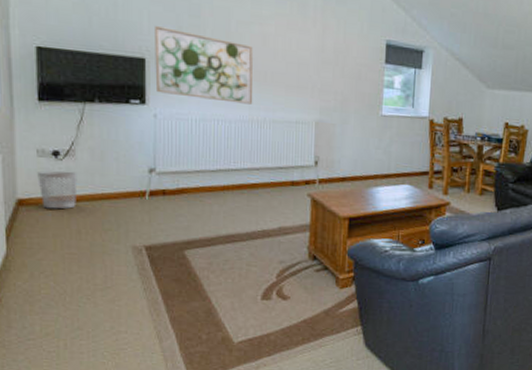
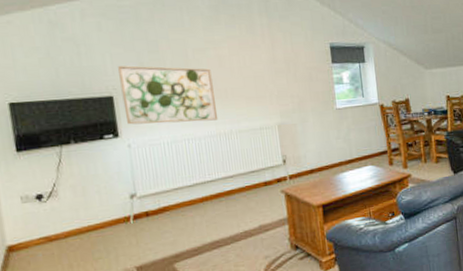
wastebasket: present [37,170,78,209] -> none [23,210,65,250]

